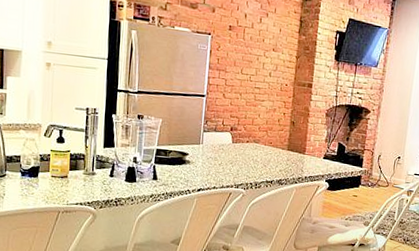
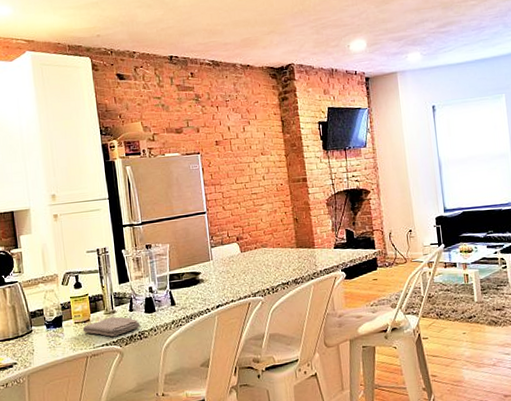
washcloth: none [58,178,118,198] -> present [82,316,141,337]

